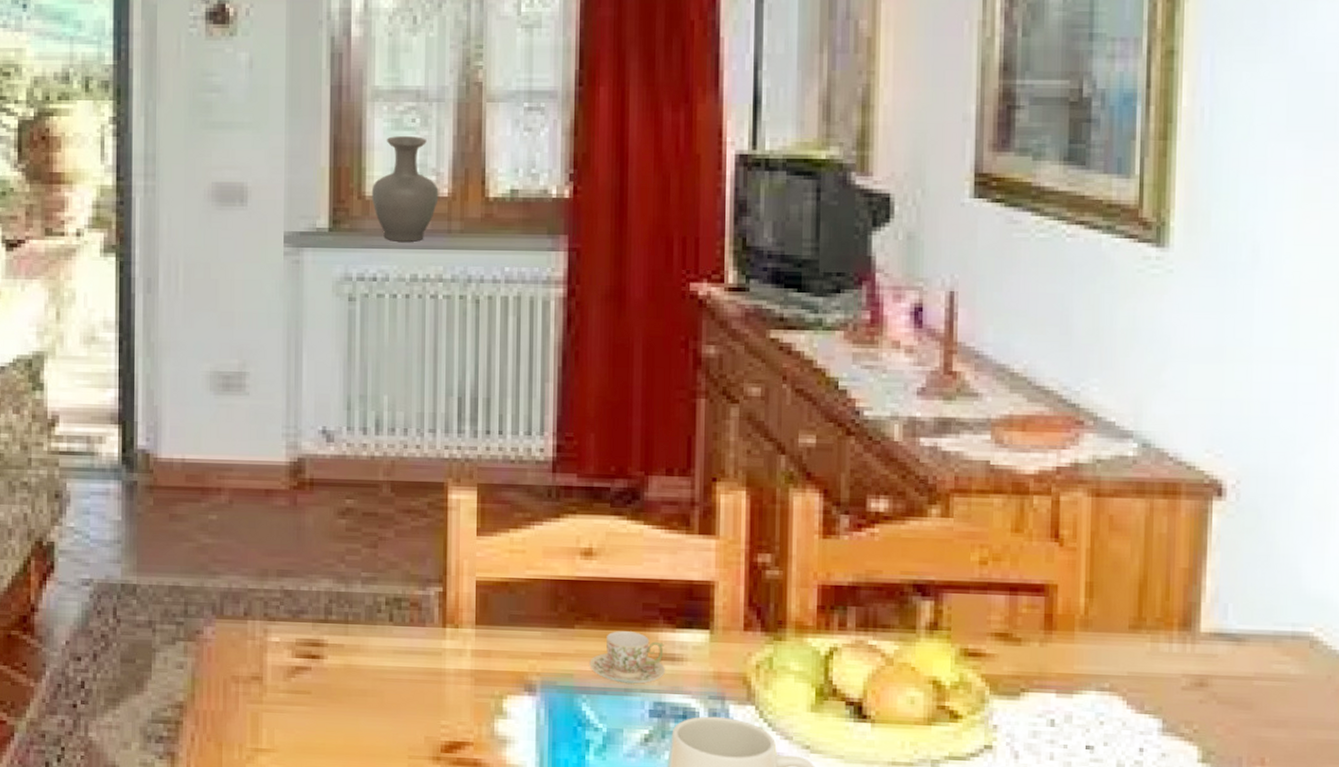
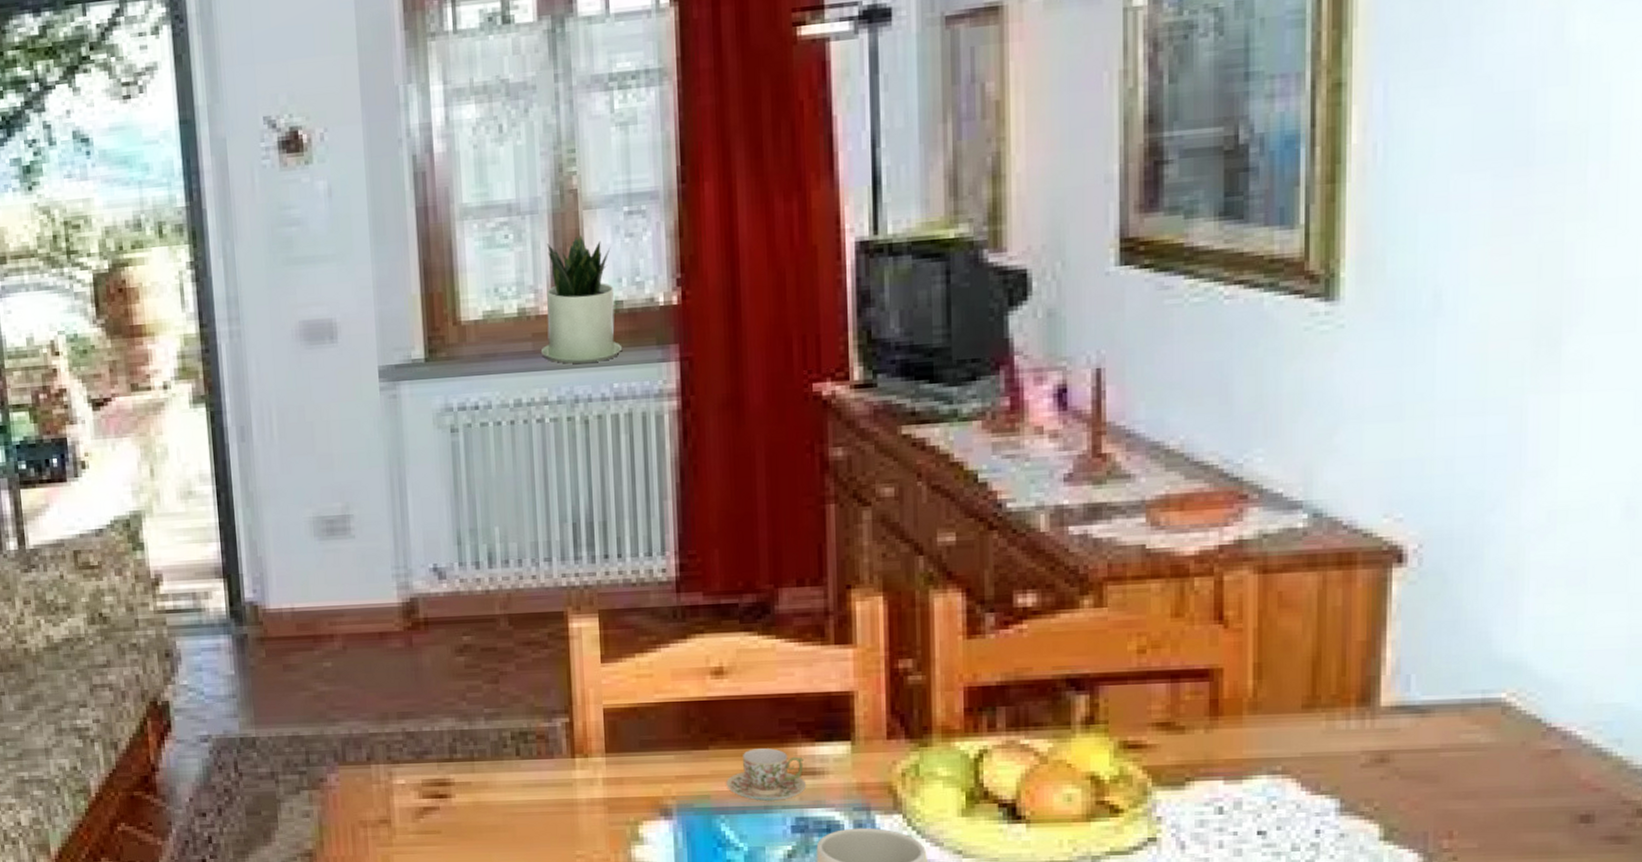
vase: present [371,135,439,242] -> none [467,253,539,366]
planter: none [438,125,515,245] -> present [540,235,623,364]

